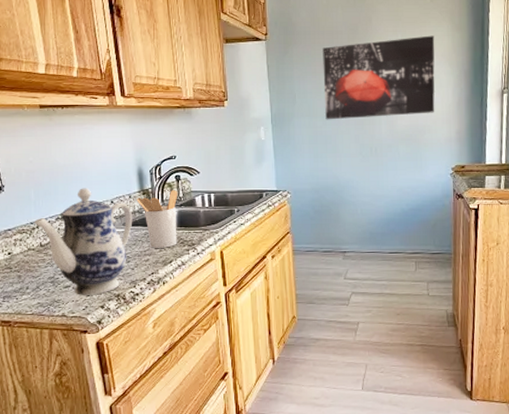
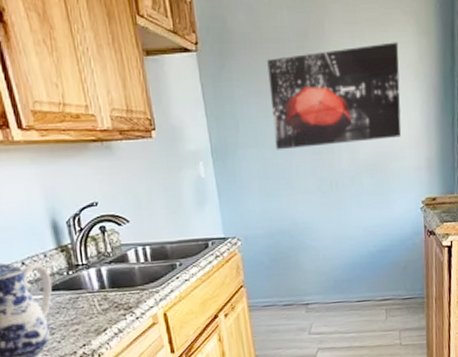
utensil holder: present [136,190,178,248] -> none [54,244,111,316]

